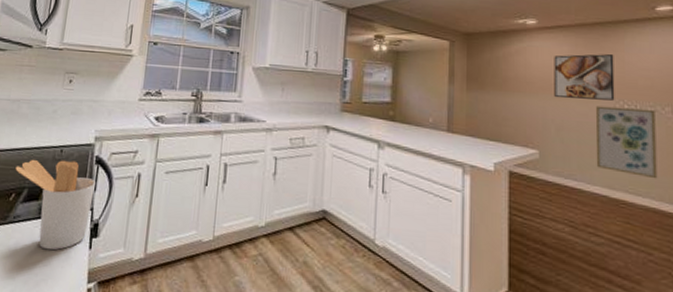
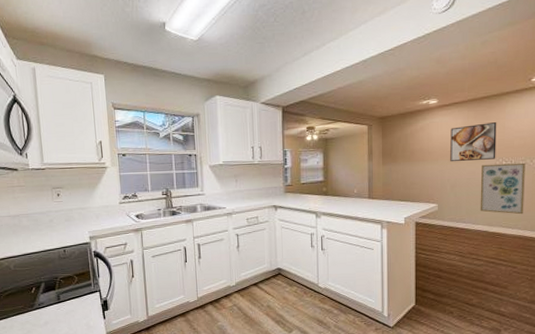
utensil holder: present [15,159,96,251] -> none [30,257,99,324]

